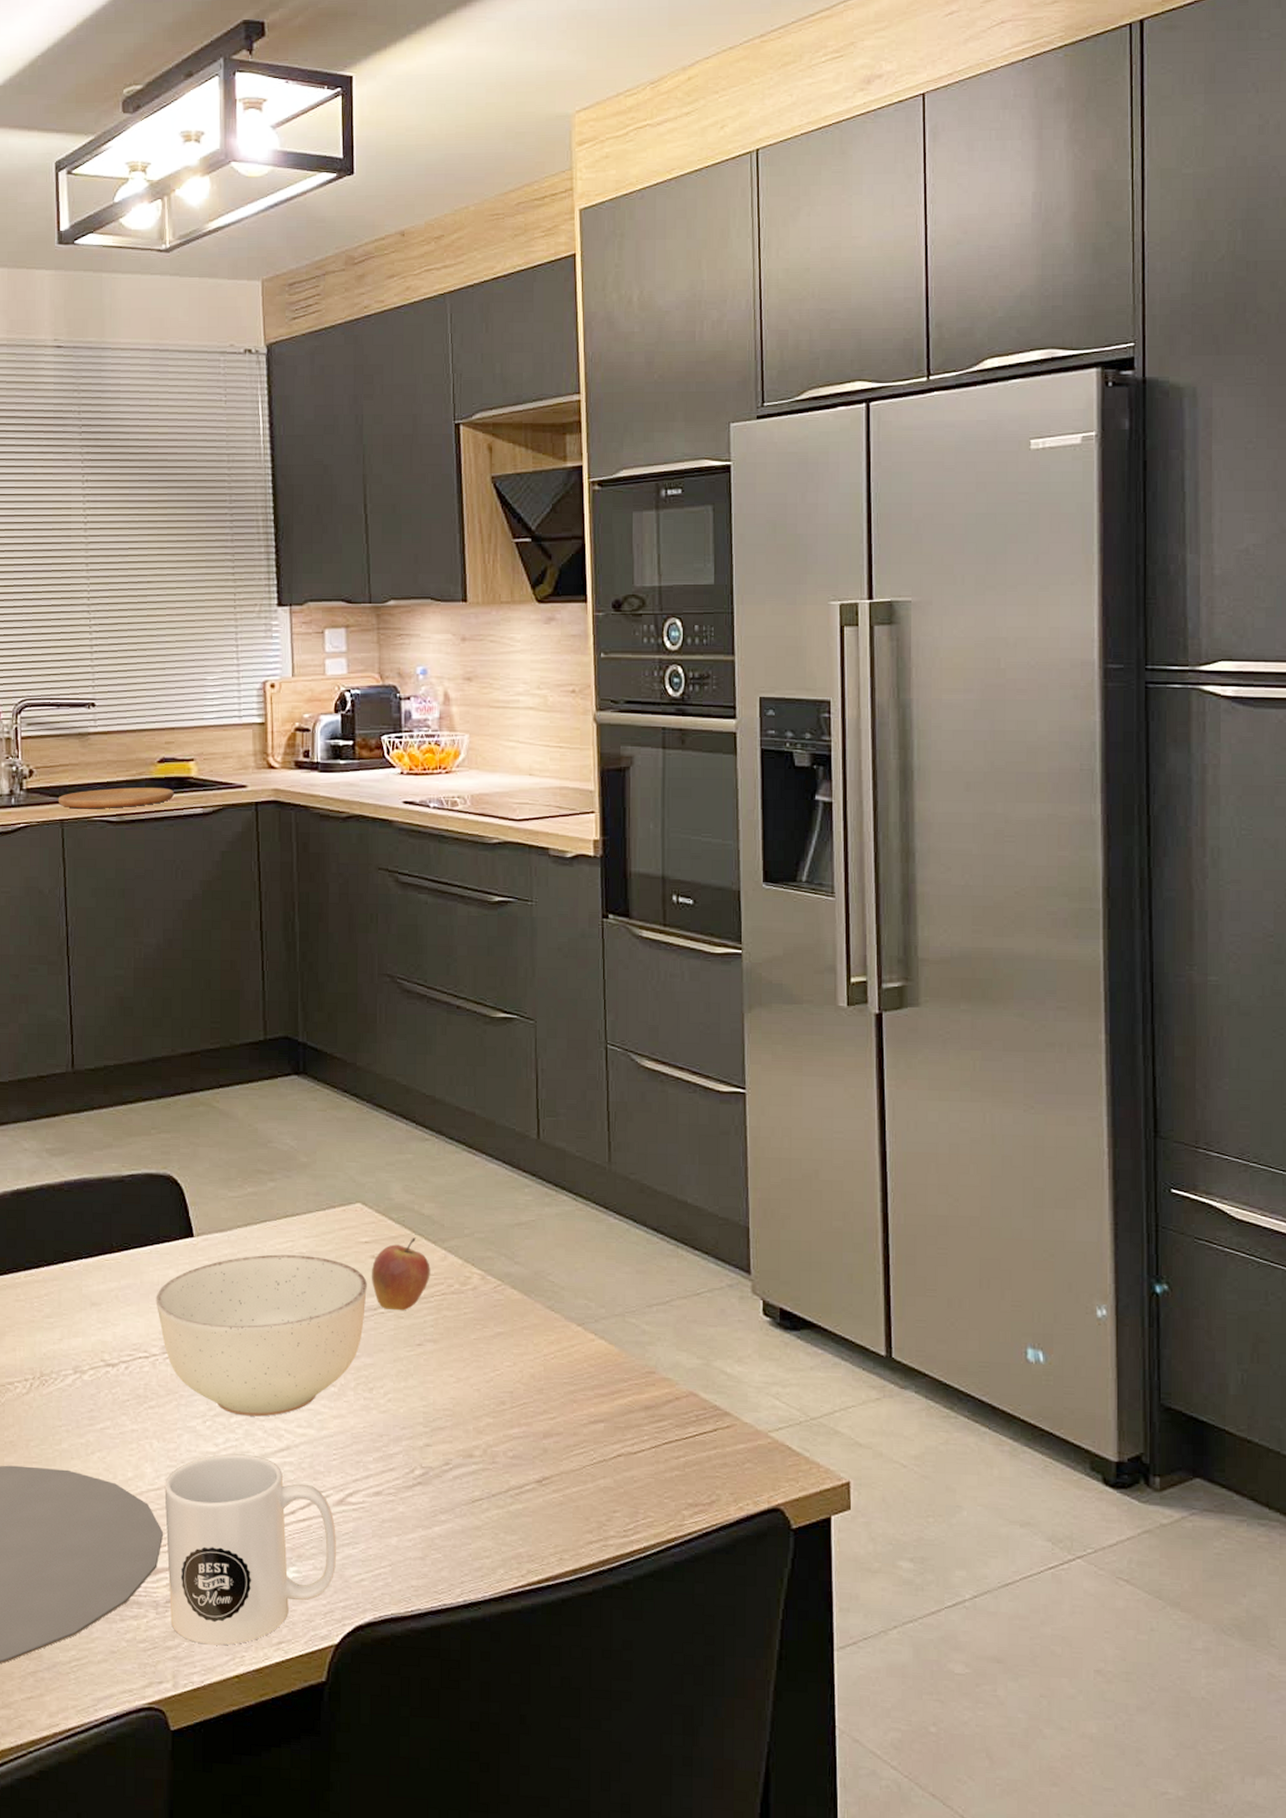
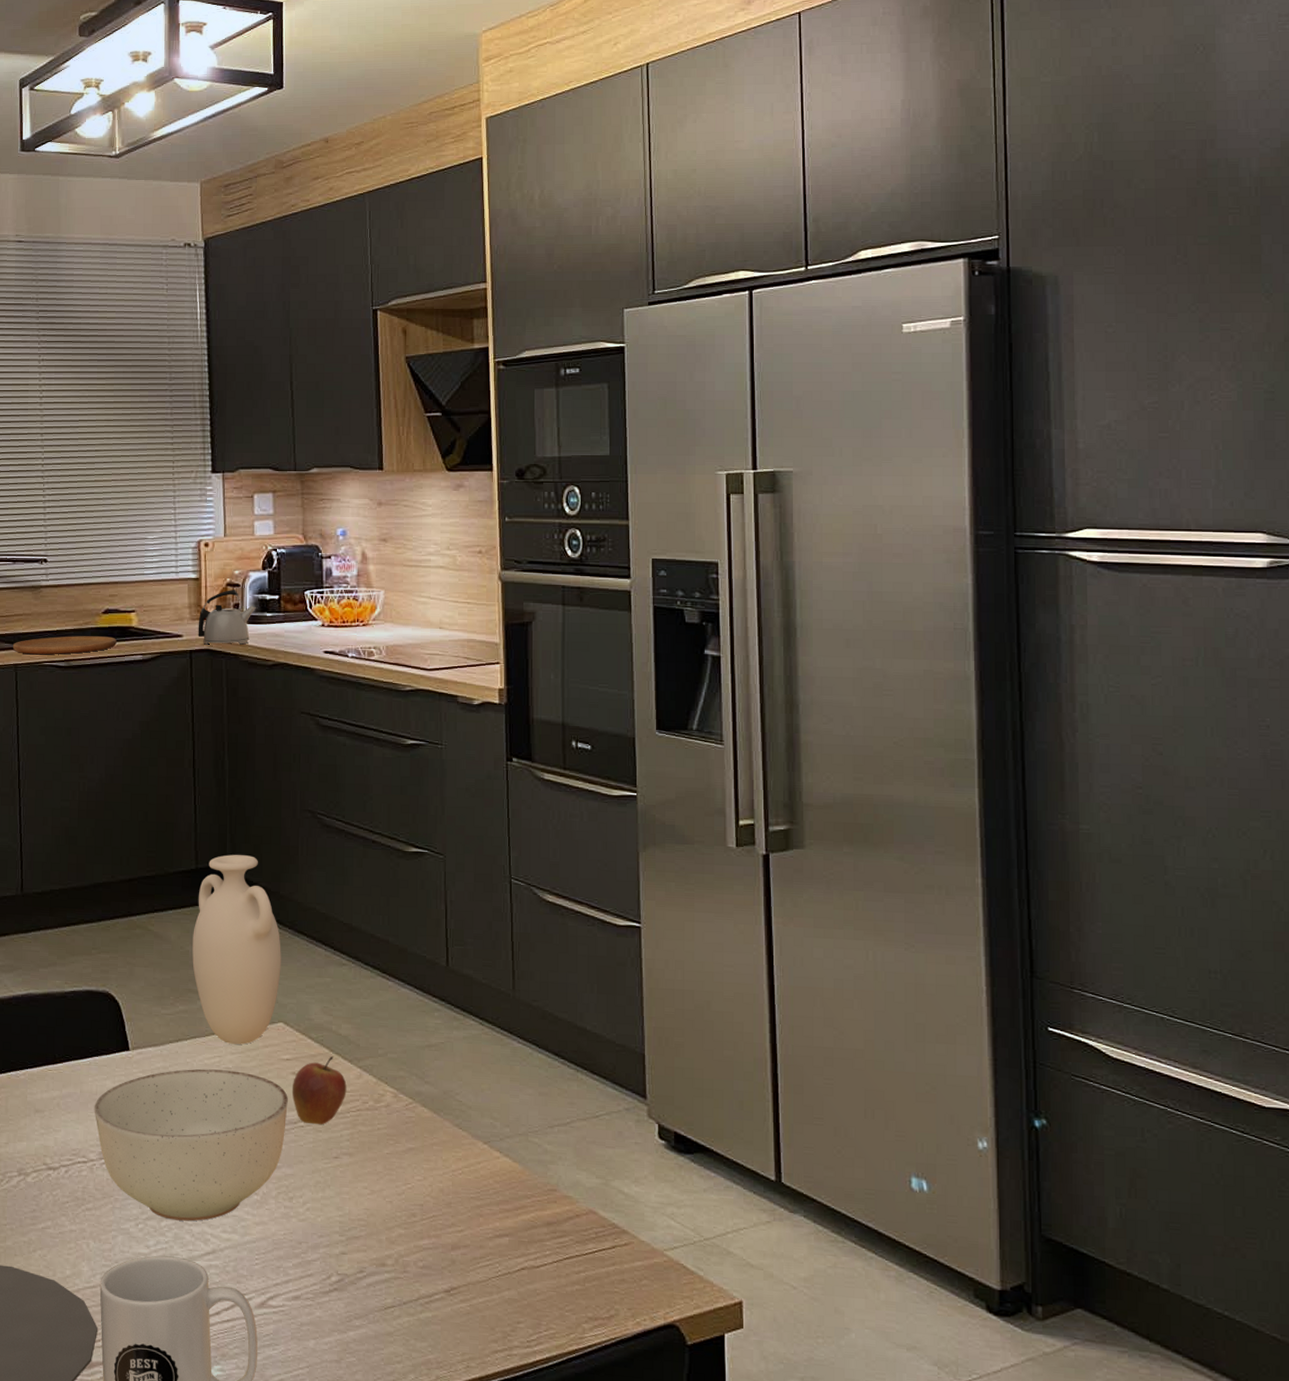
vase: none [261,1024,359,1228] -> present [192,854,281,1045]
kettle: none [264,735,328,796] -> present [198,590,256,645]

